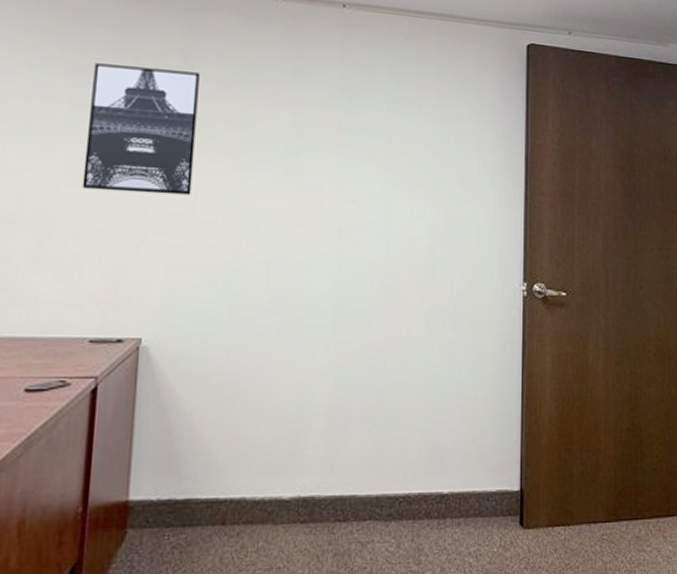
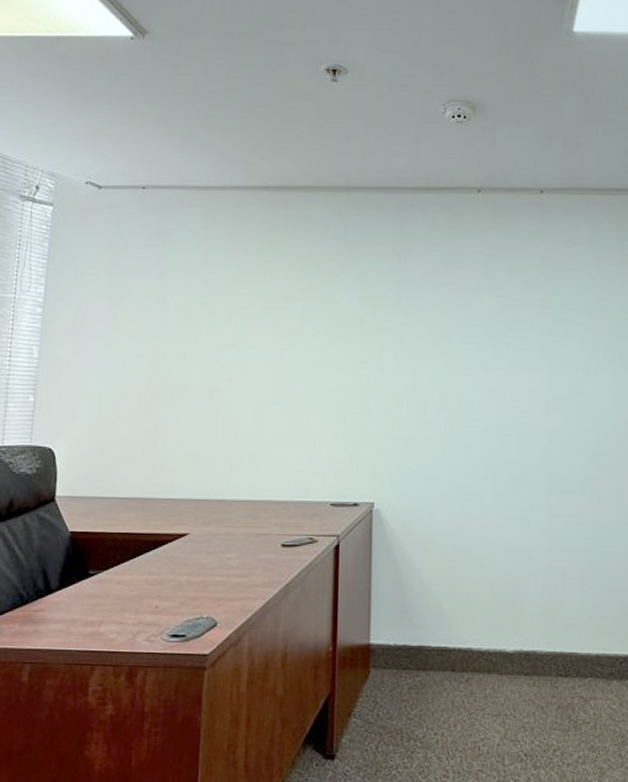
wall art: present [82,63,200,196] -> none [318,265,412,376]

